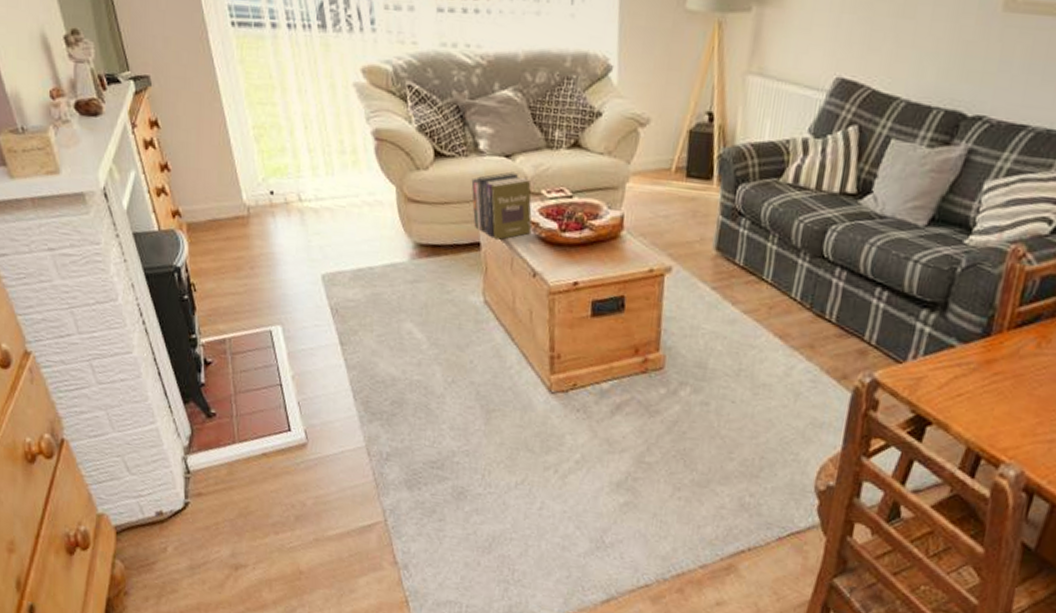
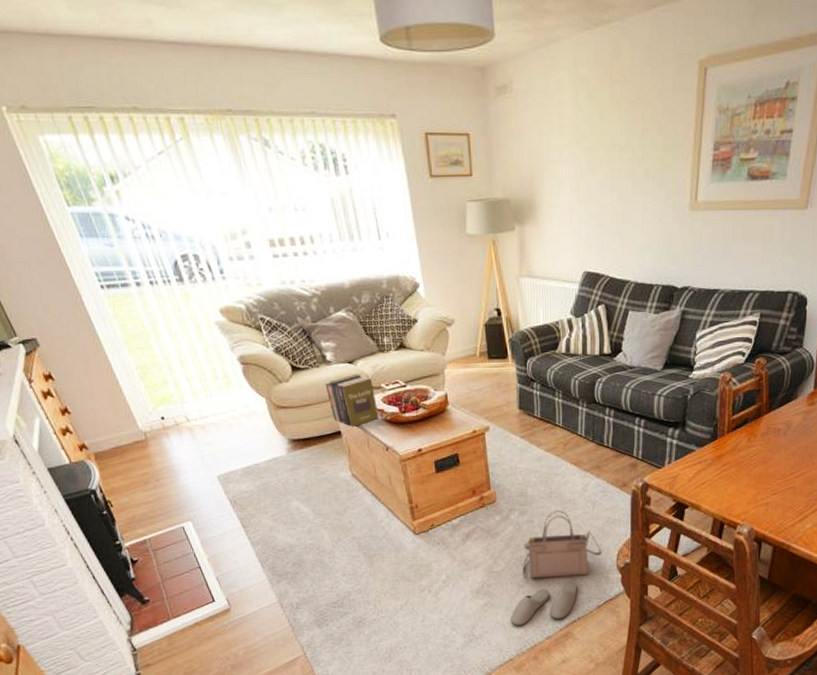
slippers: none [655,494,756,545] -> present [510,580,578,626]
handbag: none [682,393,798,493] -> present [522,509,602,579]

